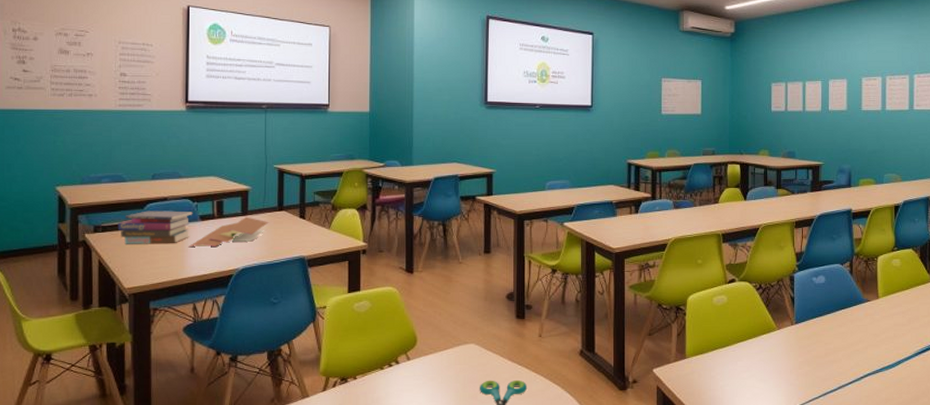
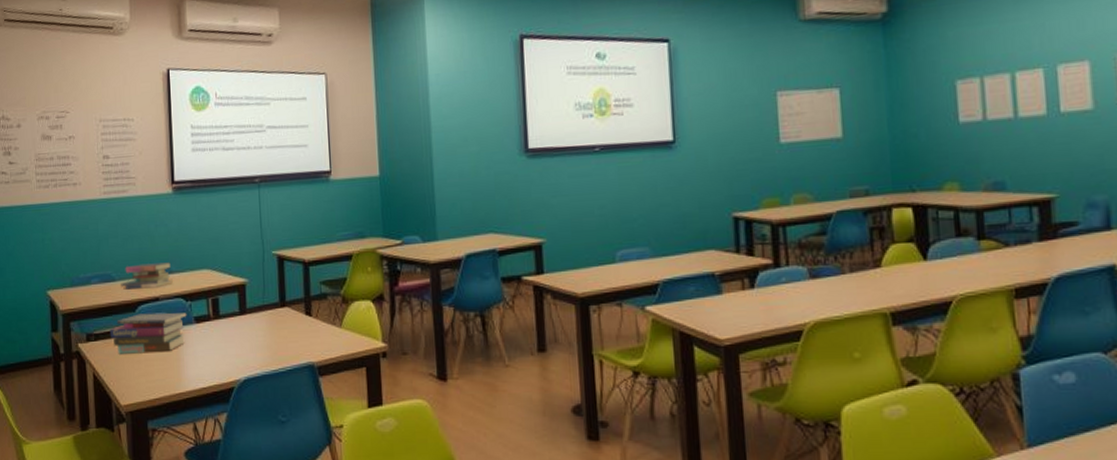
books: none [131,169,181,190] -> present [121,262,173,290]
papers: present [188,216,269,248] -> none [184,315,271,356]

